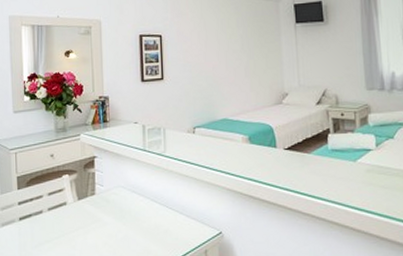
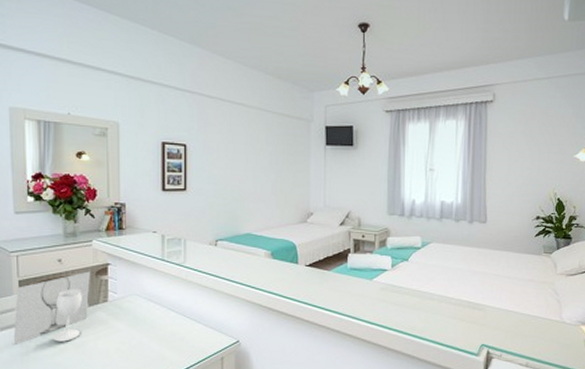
glass: none [12,165,80,240] -> present [13,271,91,345]

